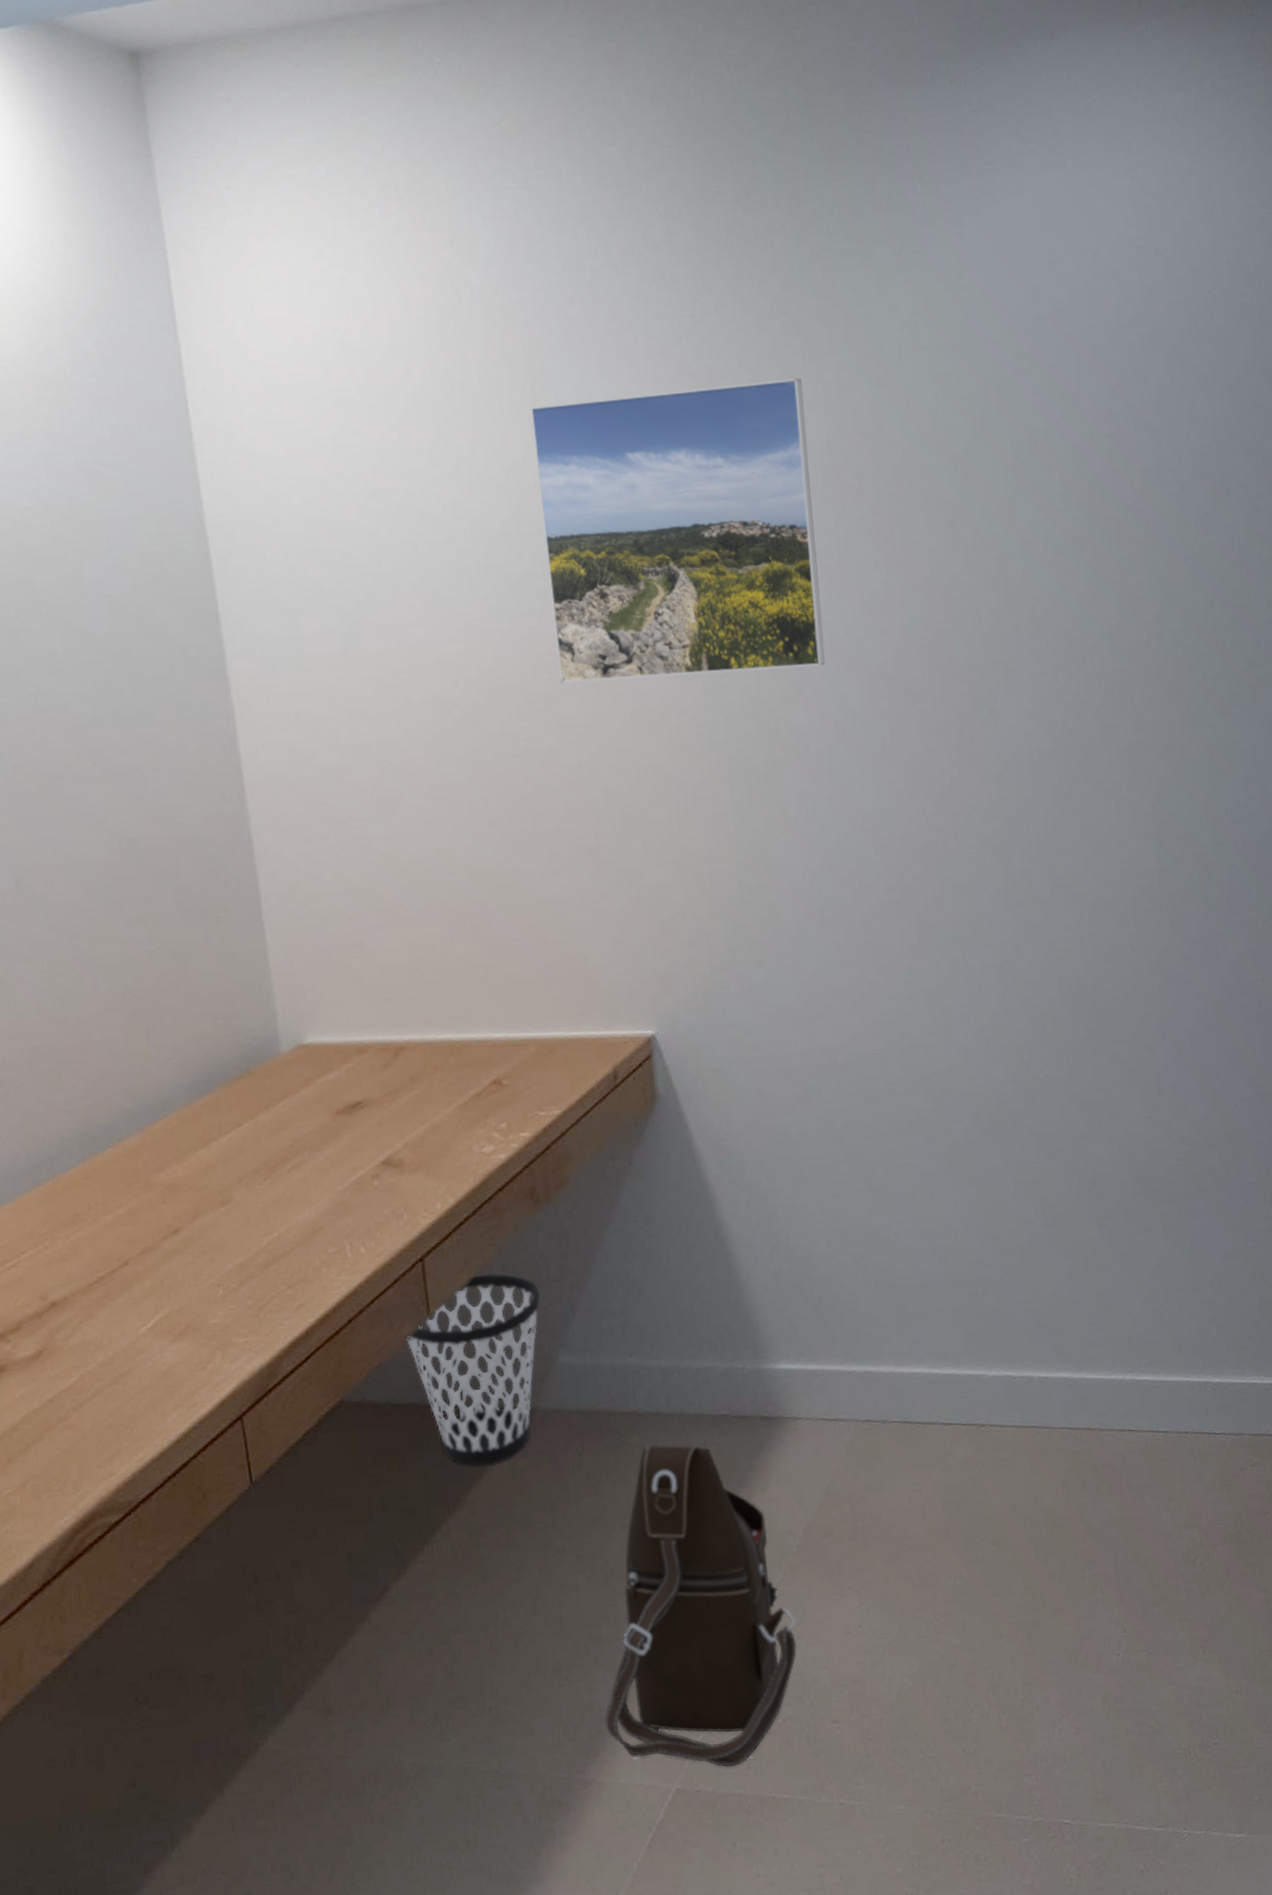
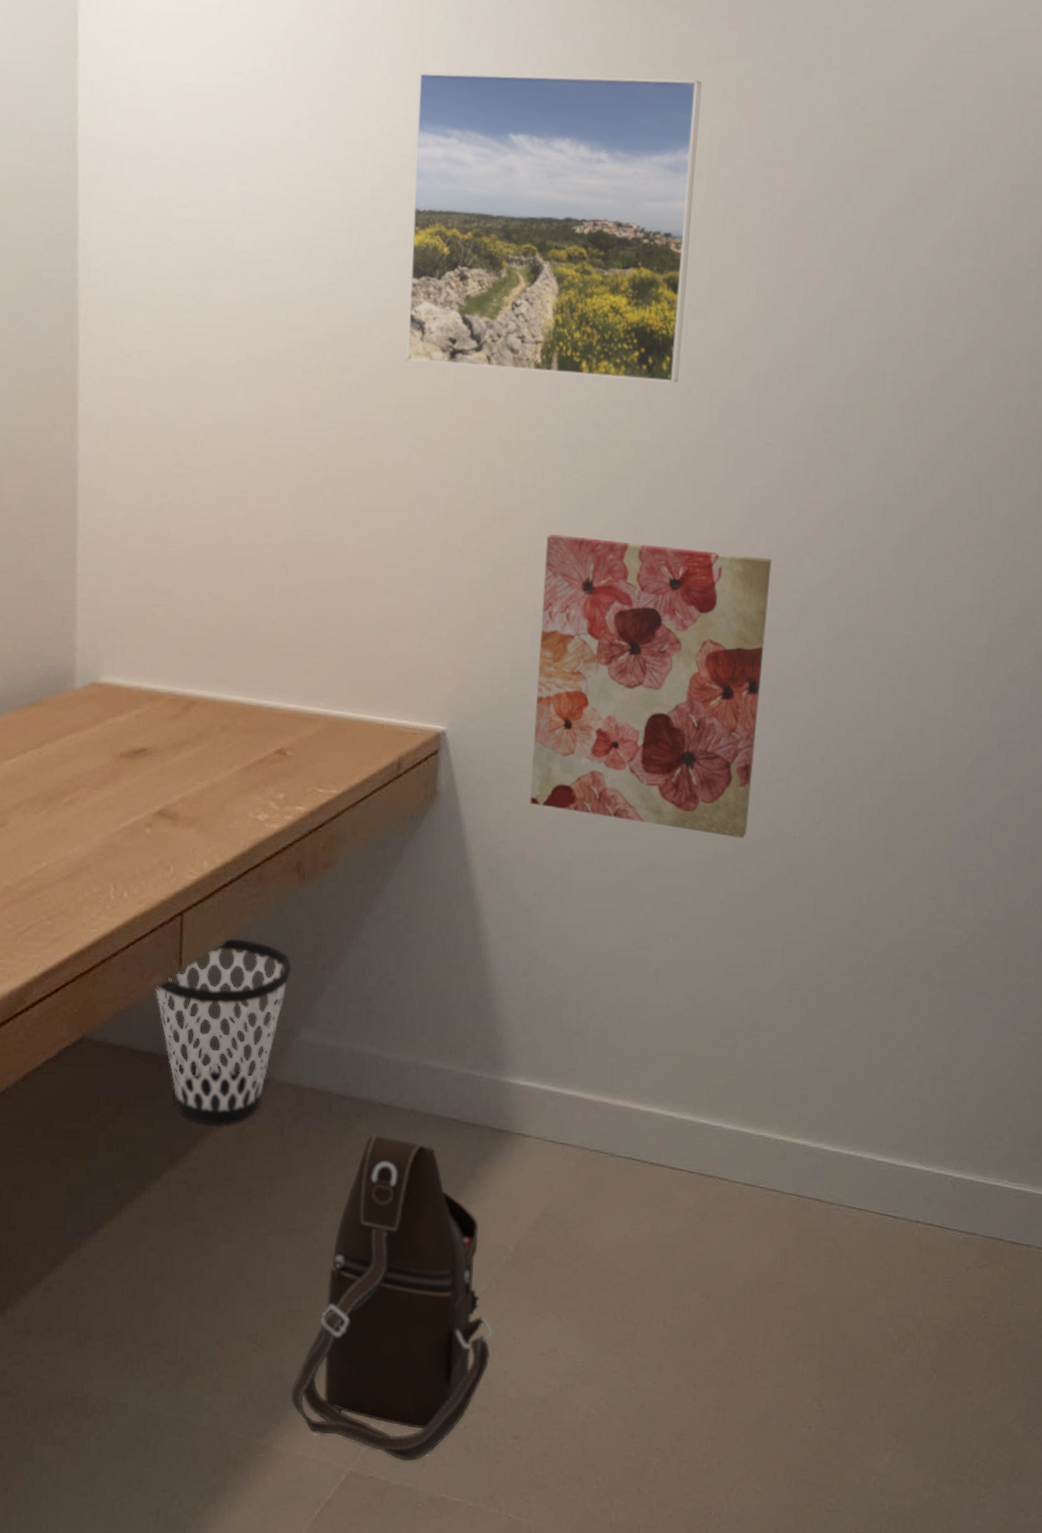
wall art: none [723,818,961,1092] -> present [530,534,772,839]

